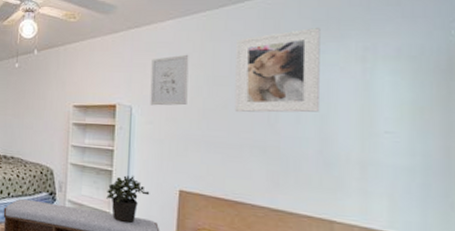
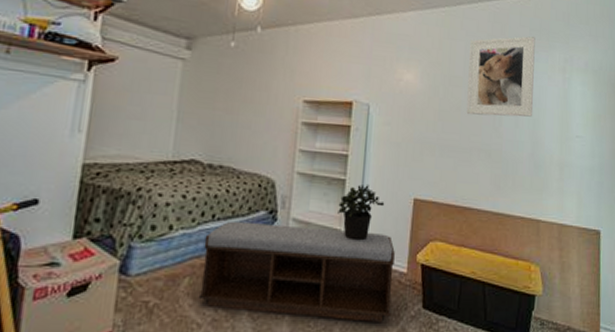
wall art: present [150,54,189,106] -> none [388,50,428,106]

